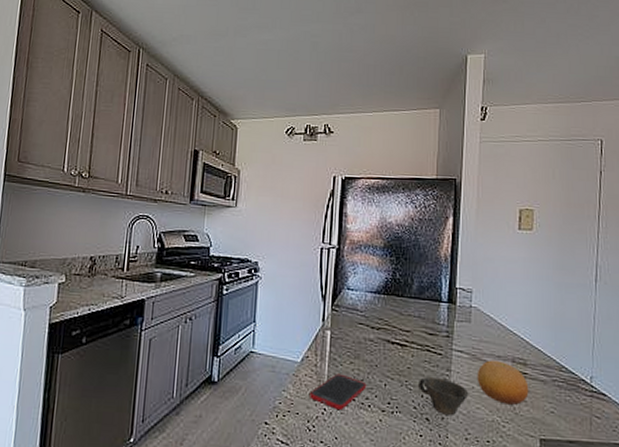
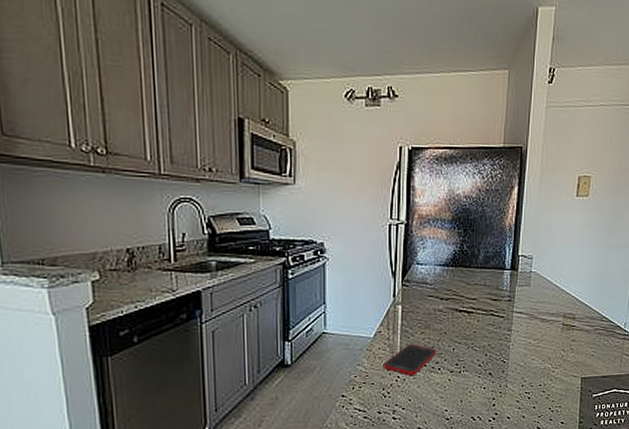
cup: present [419,377,469,415] -> none [483,338,526,368]
fruit: present [477,360,529,405] -> none [533,317,576,353]

